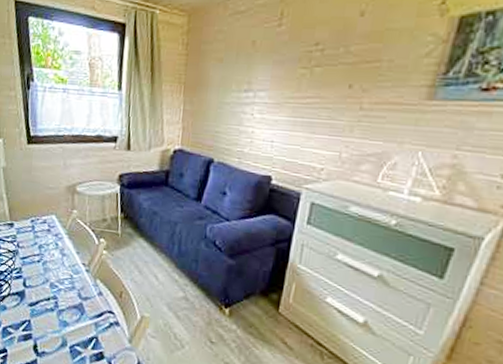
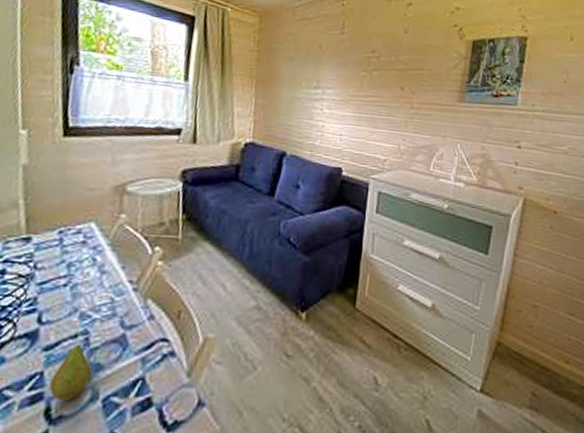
fruit: none [35,300,62,343] -> present [49,335,93,402]

